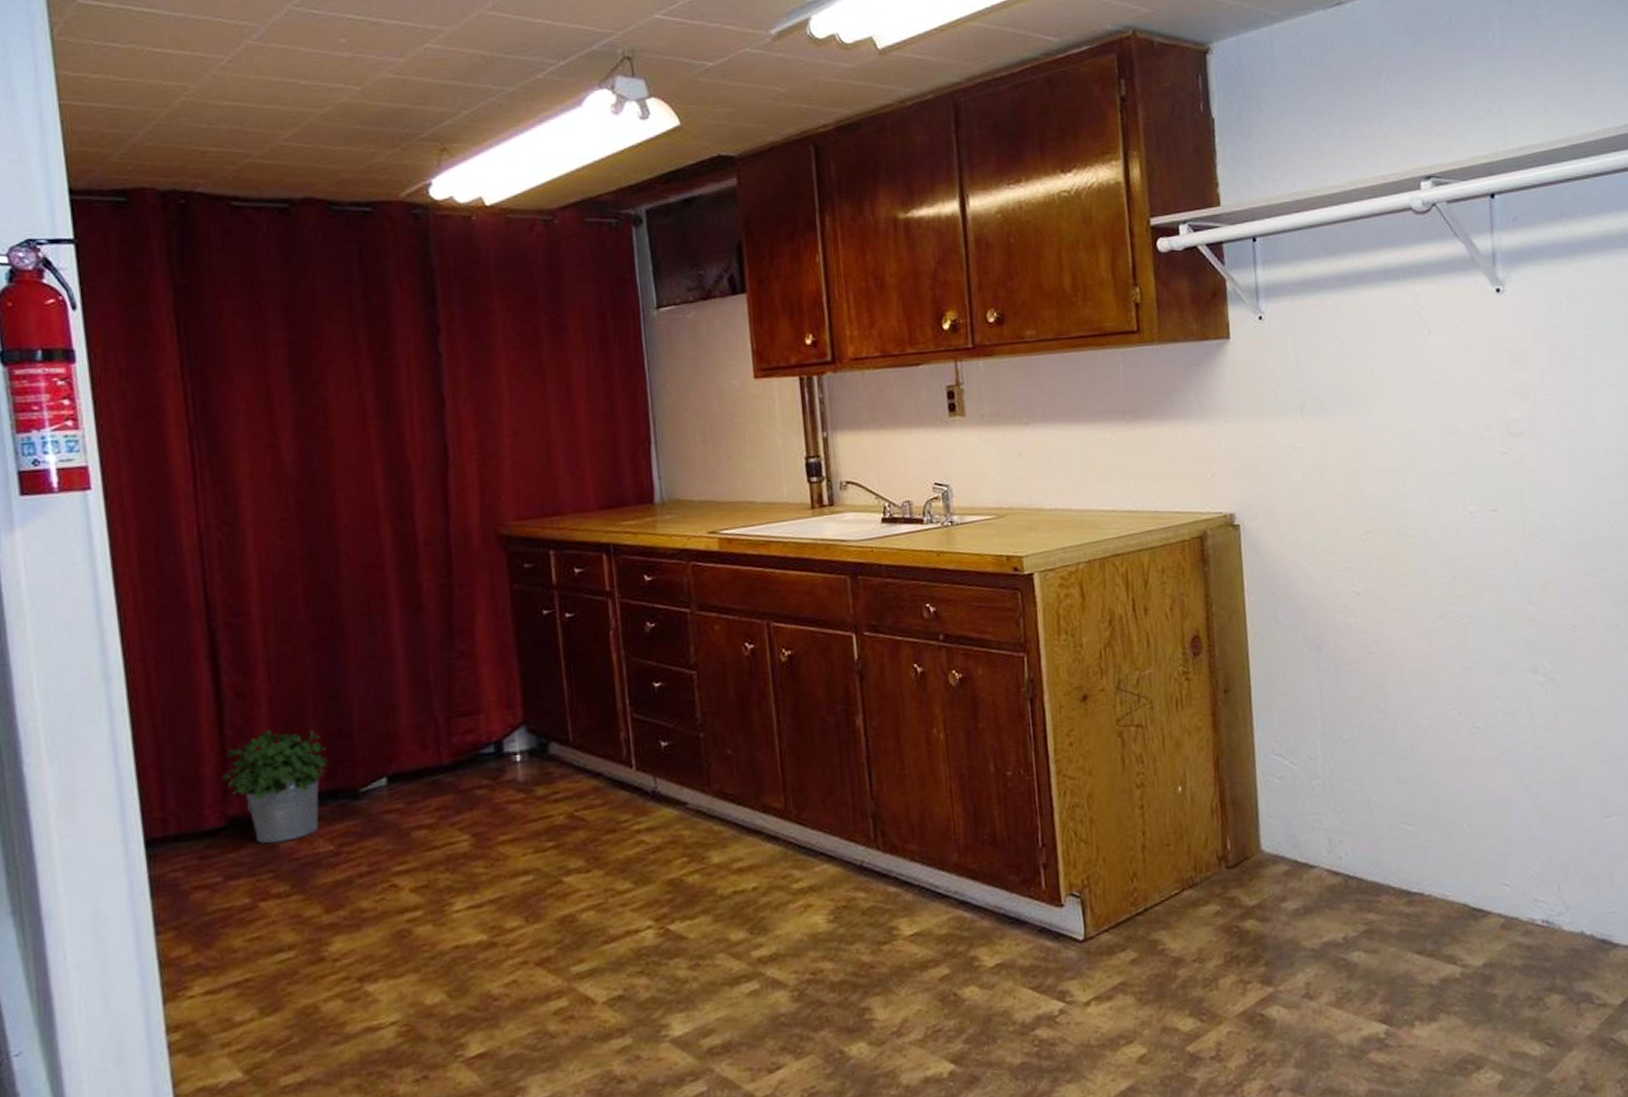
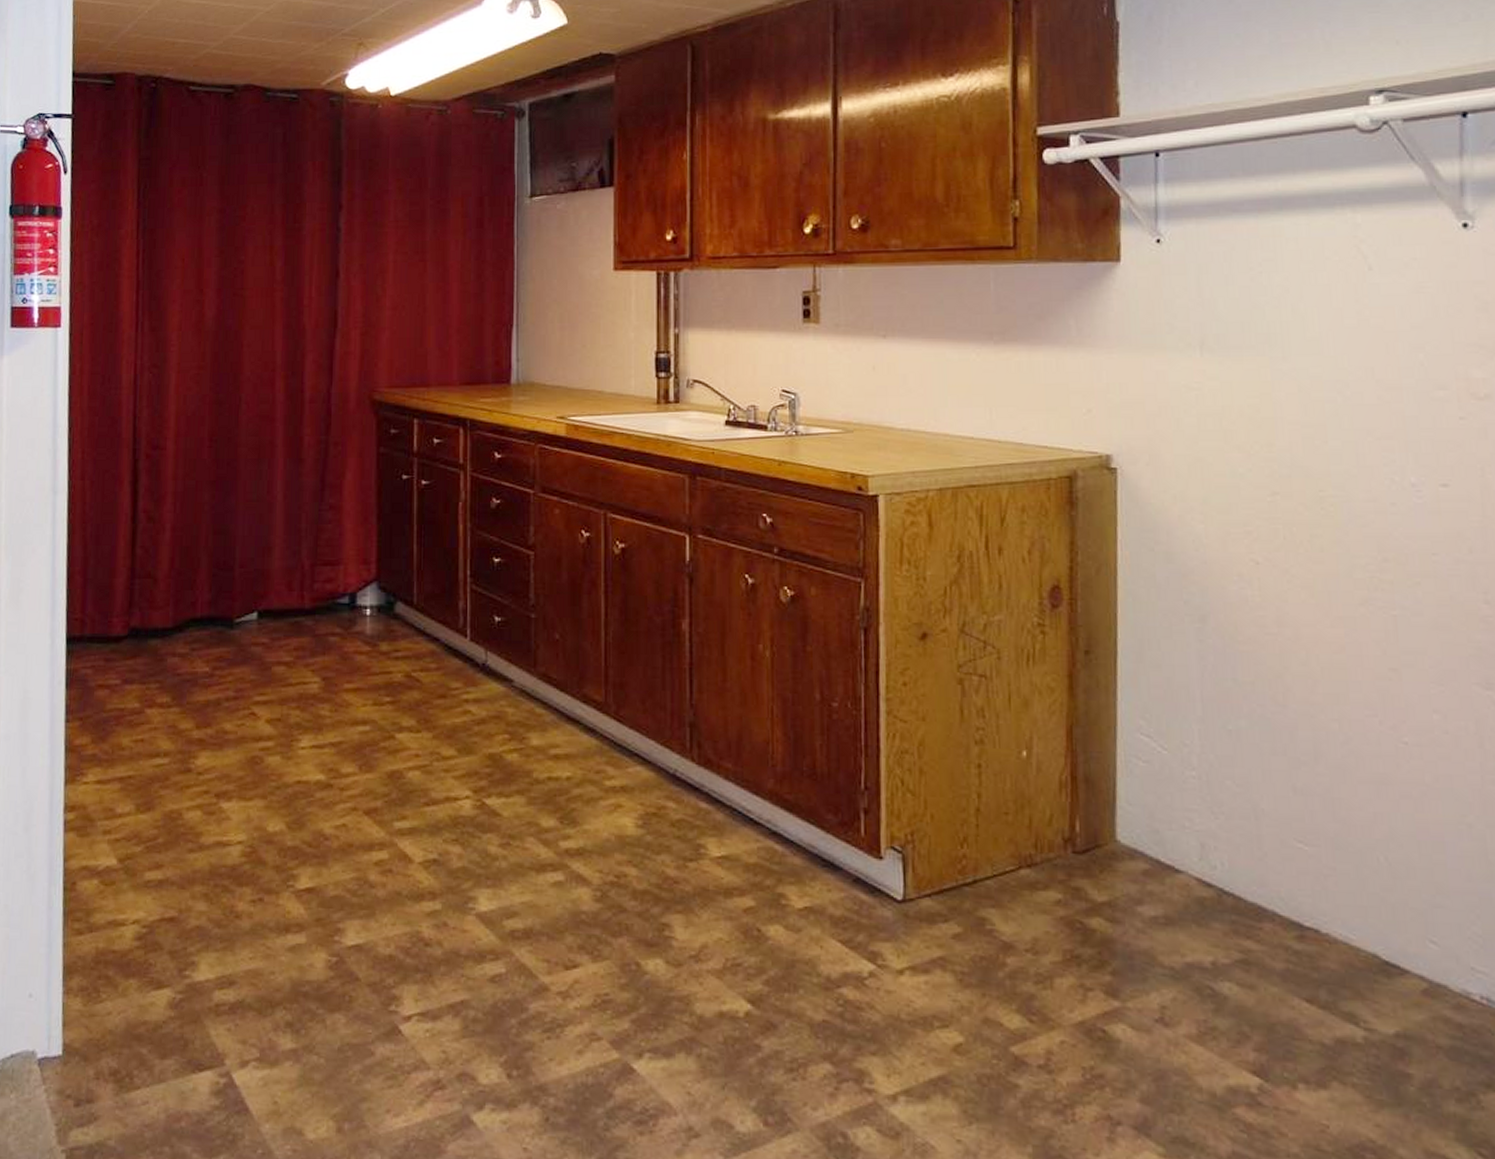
potted plant: present [222,729,331,844] -> none [129,554,214,657]

